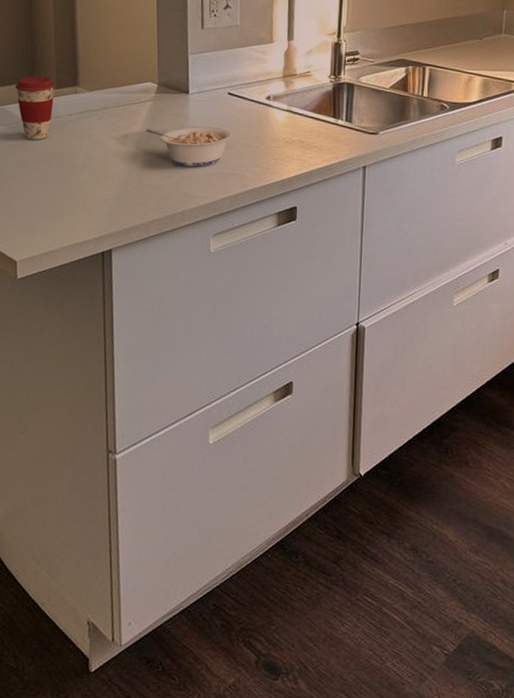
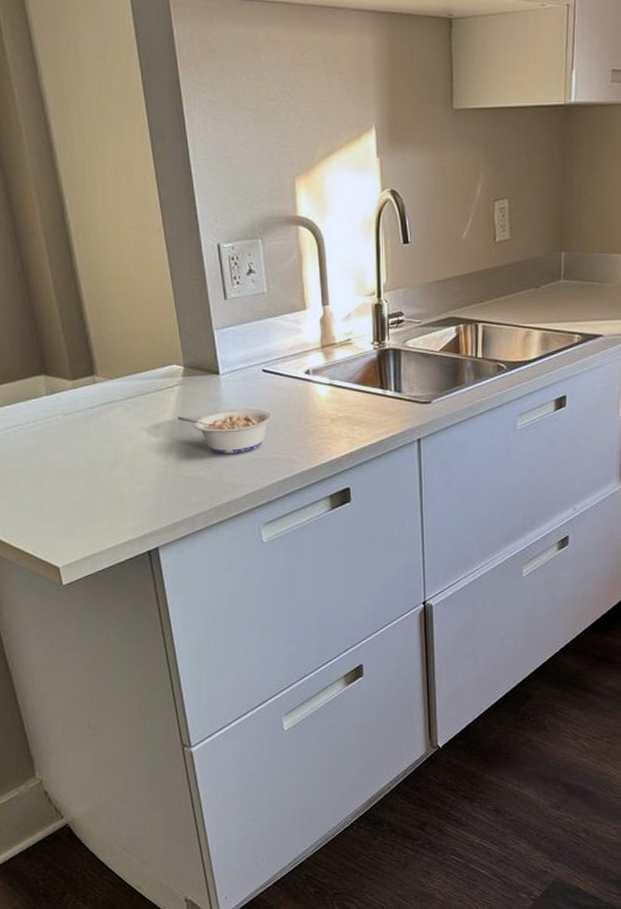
coffee cup: present [15,76,55,140] -> none [26,367,73,439]

